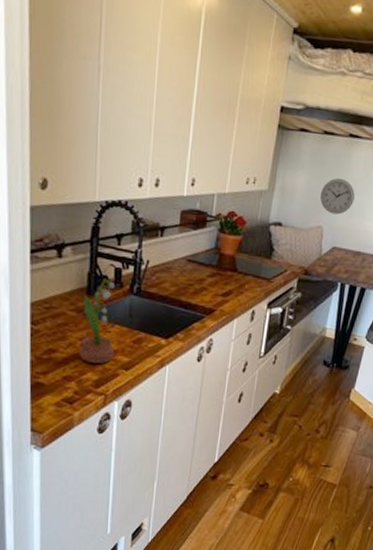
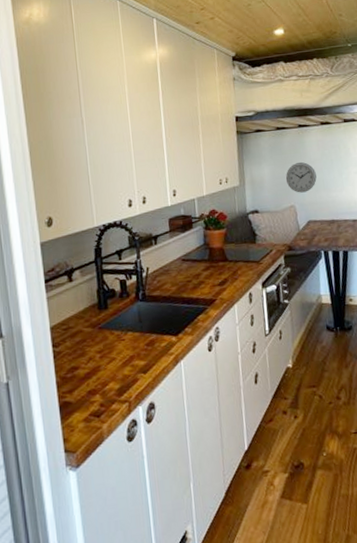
potted flower: present [79,278,116,364] -> none [96,291,132,374]

